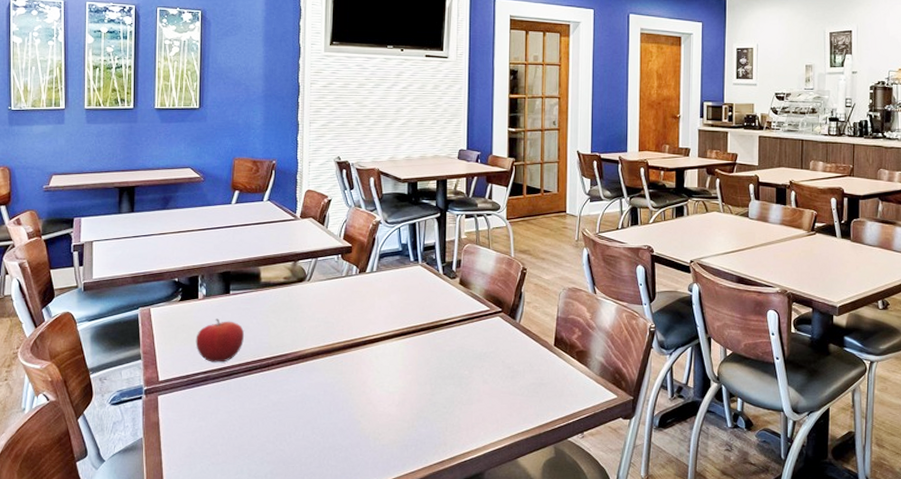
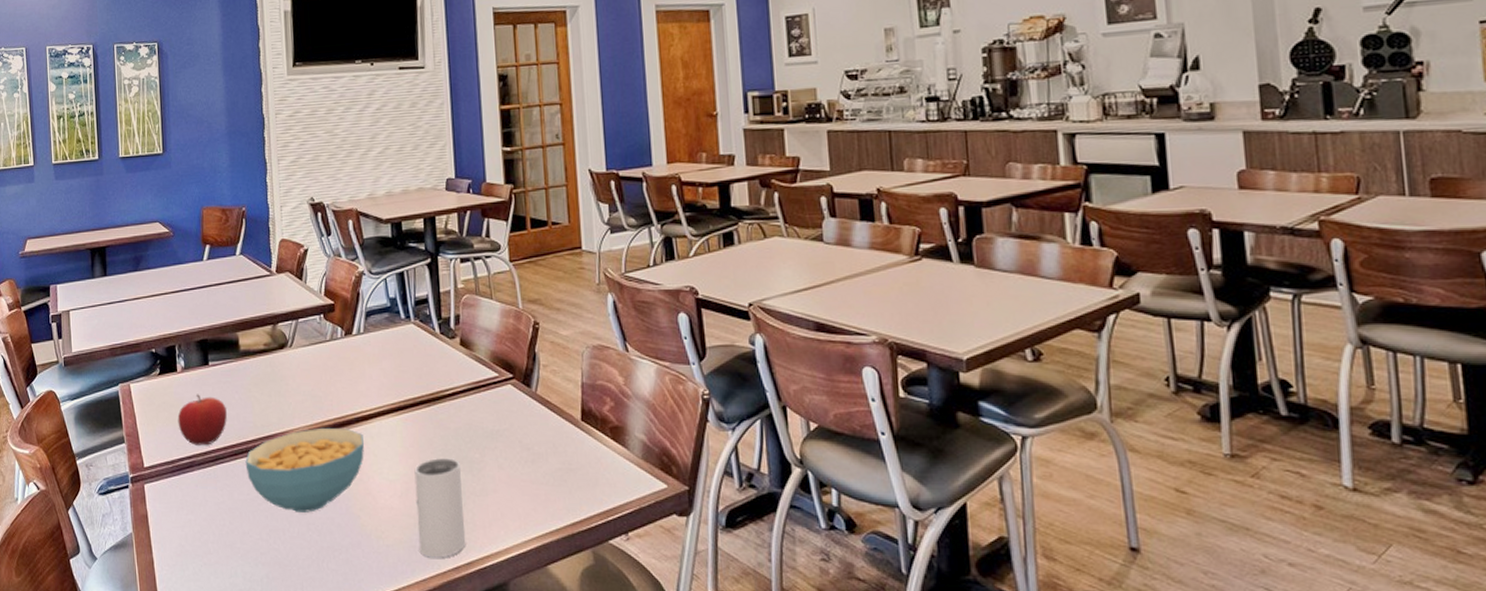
cereal bowl: none [258,348,370,419] -> present [245,427,365,512]
mug: none [410,374,452,454] -> present [414,458,466,558]

